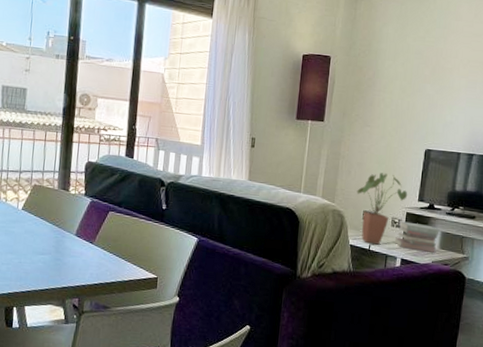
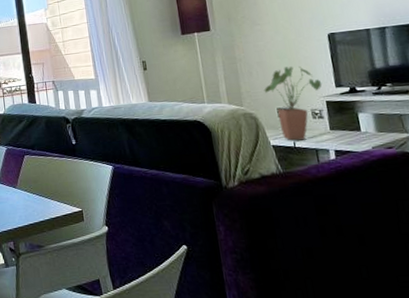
books: present [394,221,440,253] -> none [321,109,373,139]

